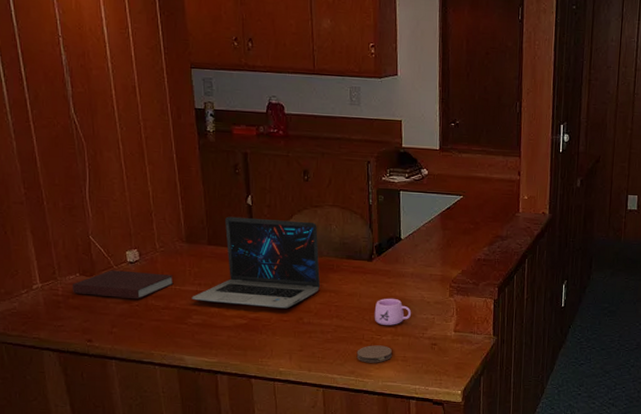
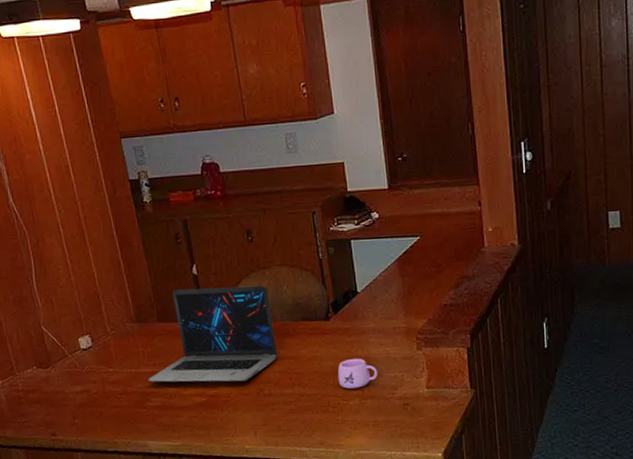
notebook: present [72,270,174,300] -> none [30,358,129,388]
coaster: present [356,345,393,363] -> none [323,411,363,432]

